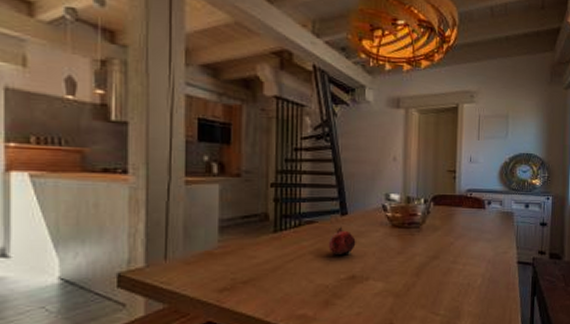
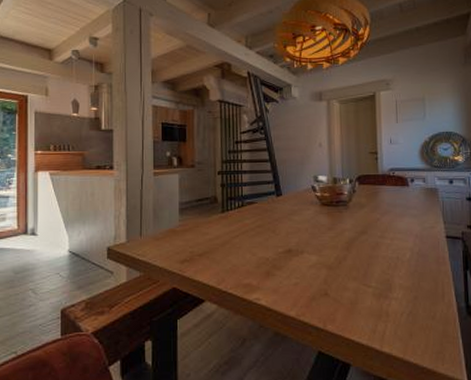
fruit: present [328,226,356,254] -> none [267,205,290,231]

